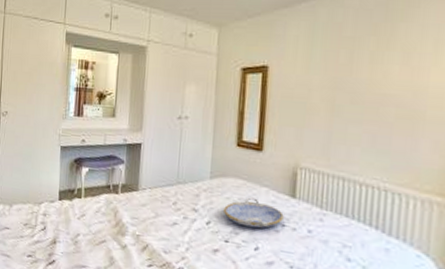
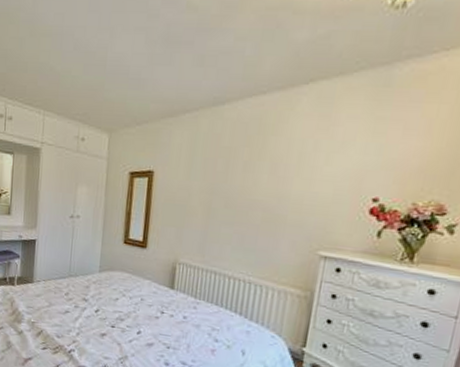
serving tray: present [224,197,284,229] -> none [111,288,163,316]

